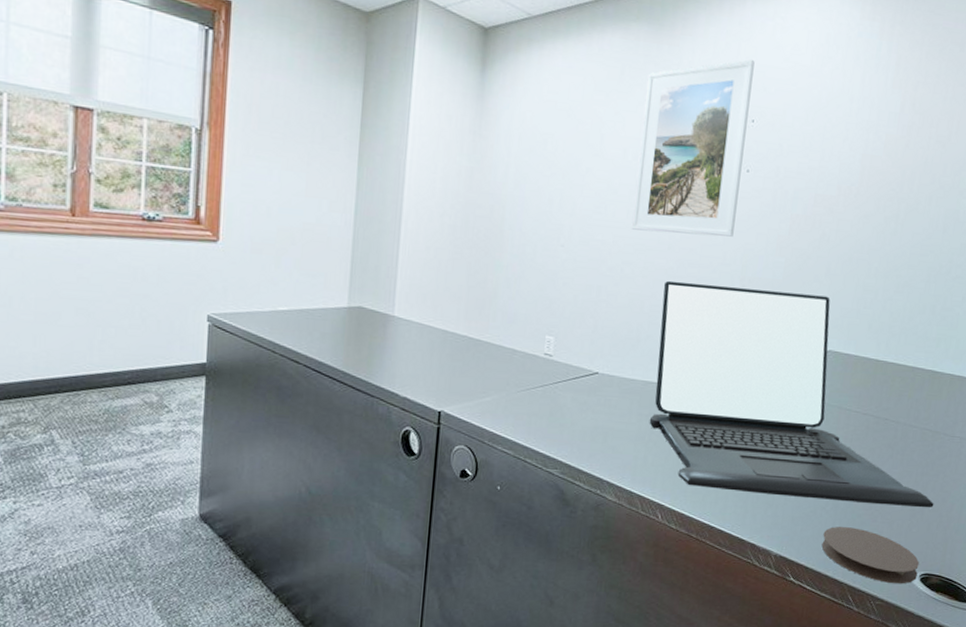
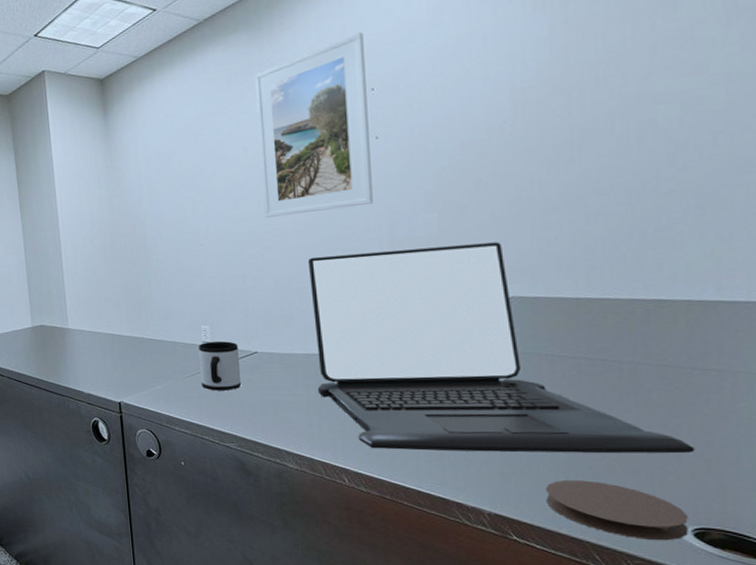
mug: none [535,354,581,411] -> present [198,341,242,391]

